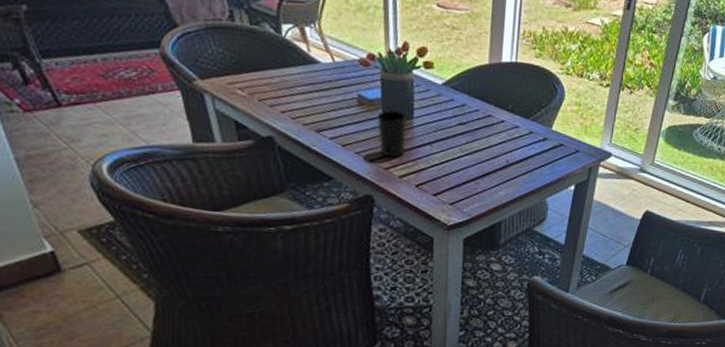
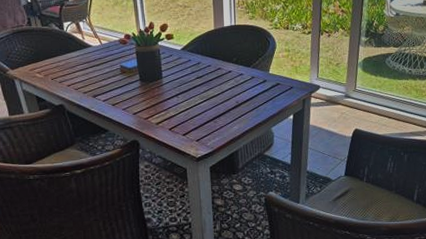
cup: present [377,110,407,158] -> none [135,73,159,110]

